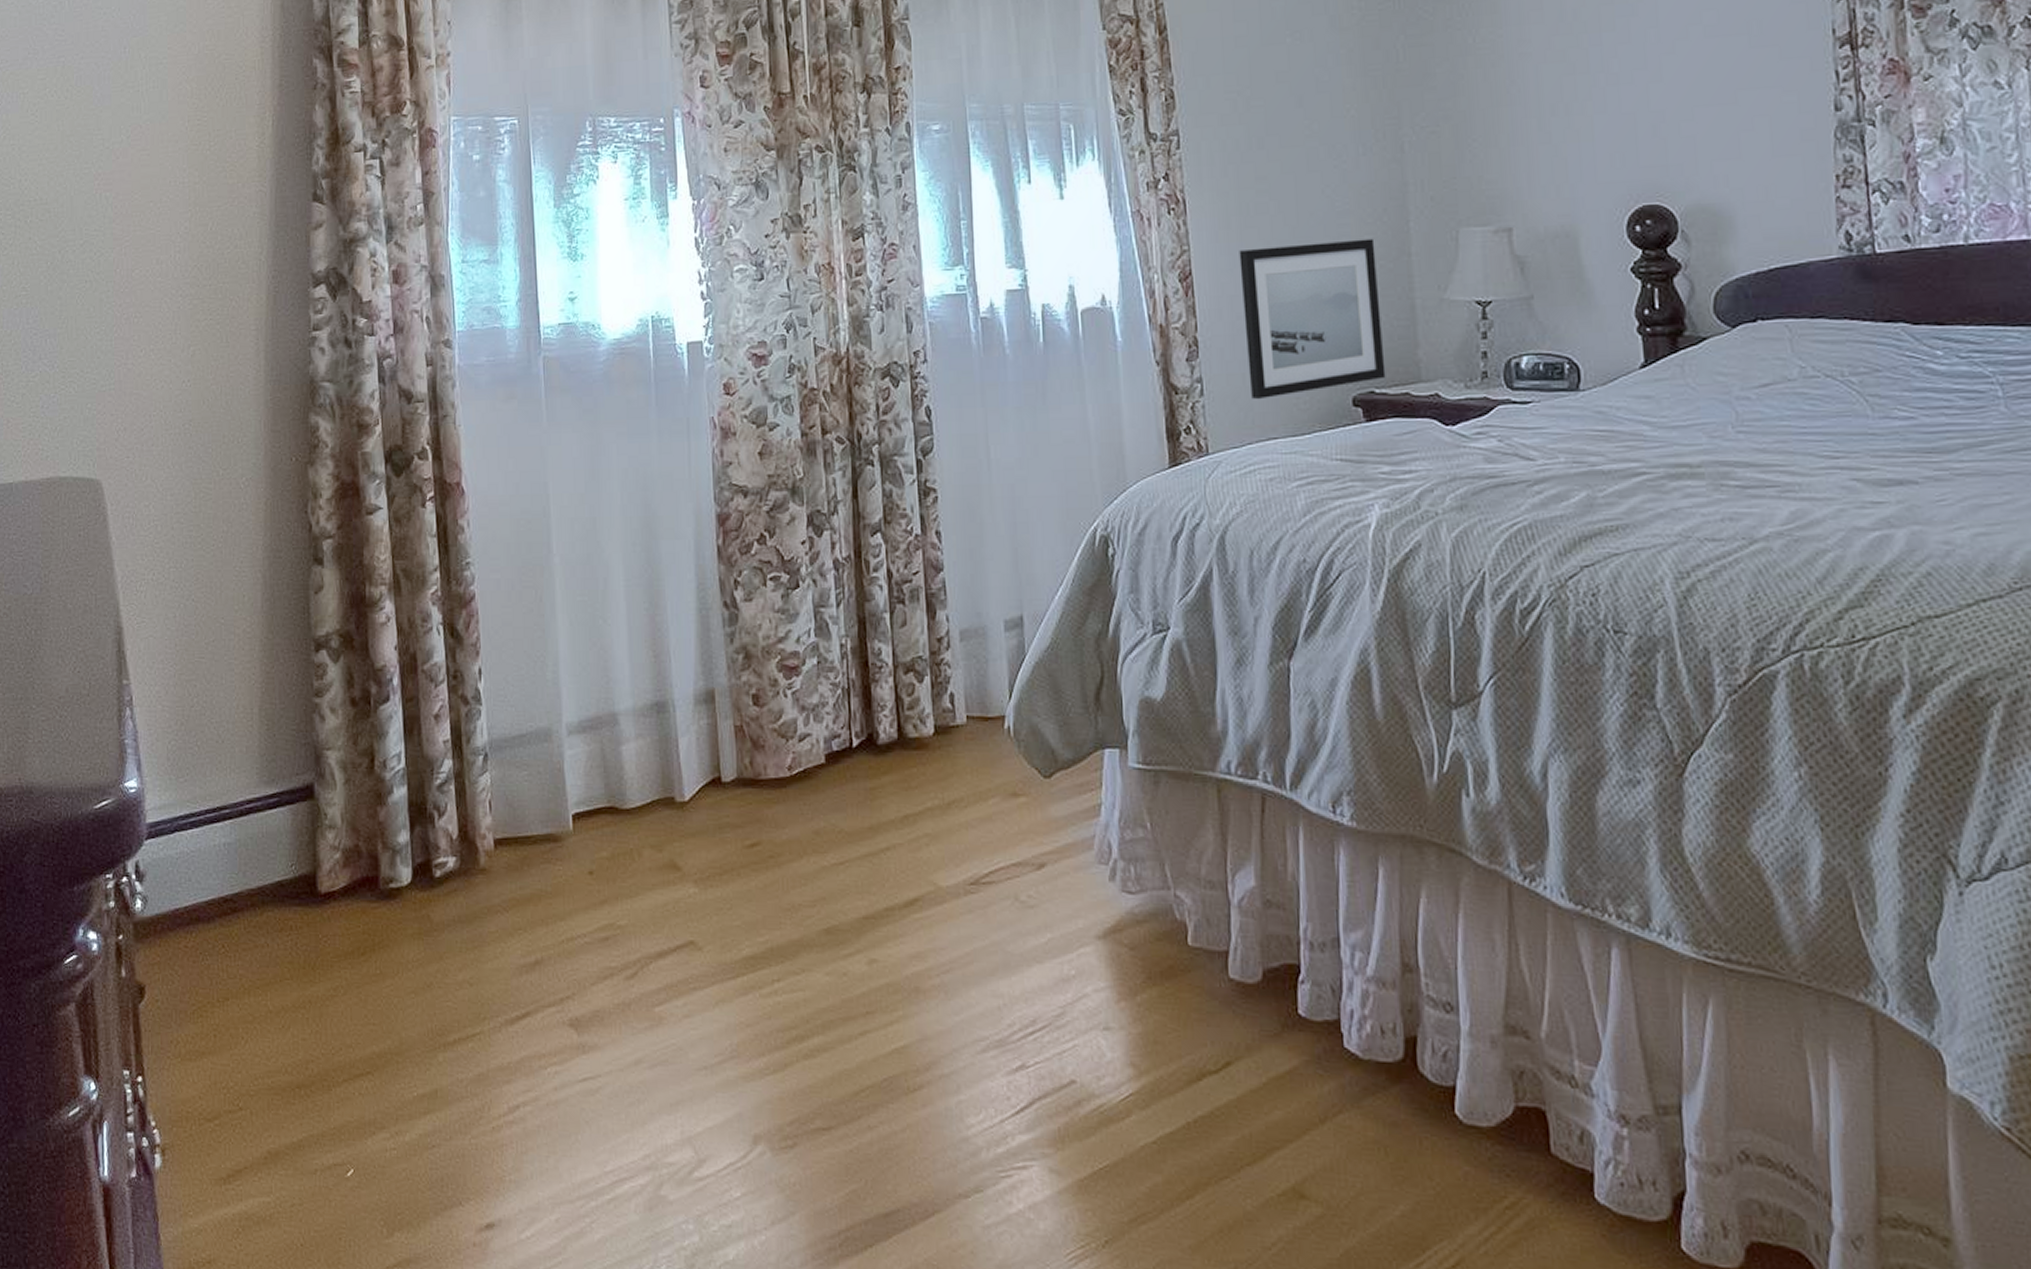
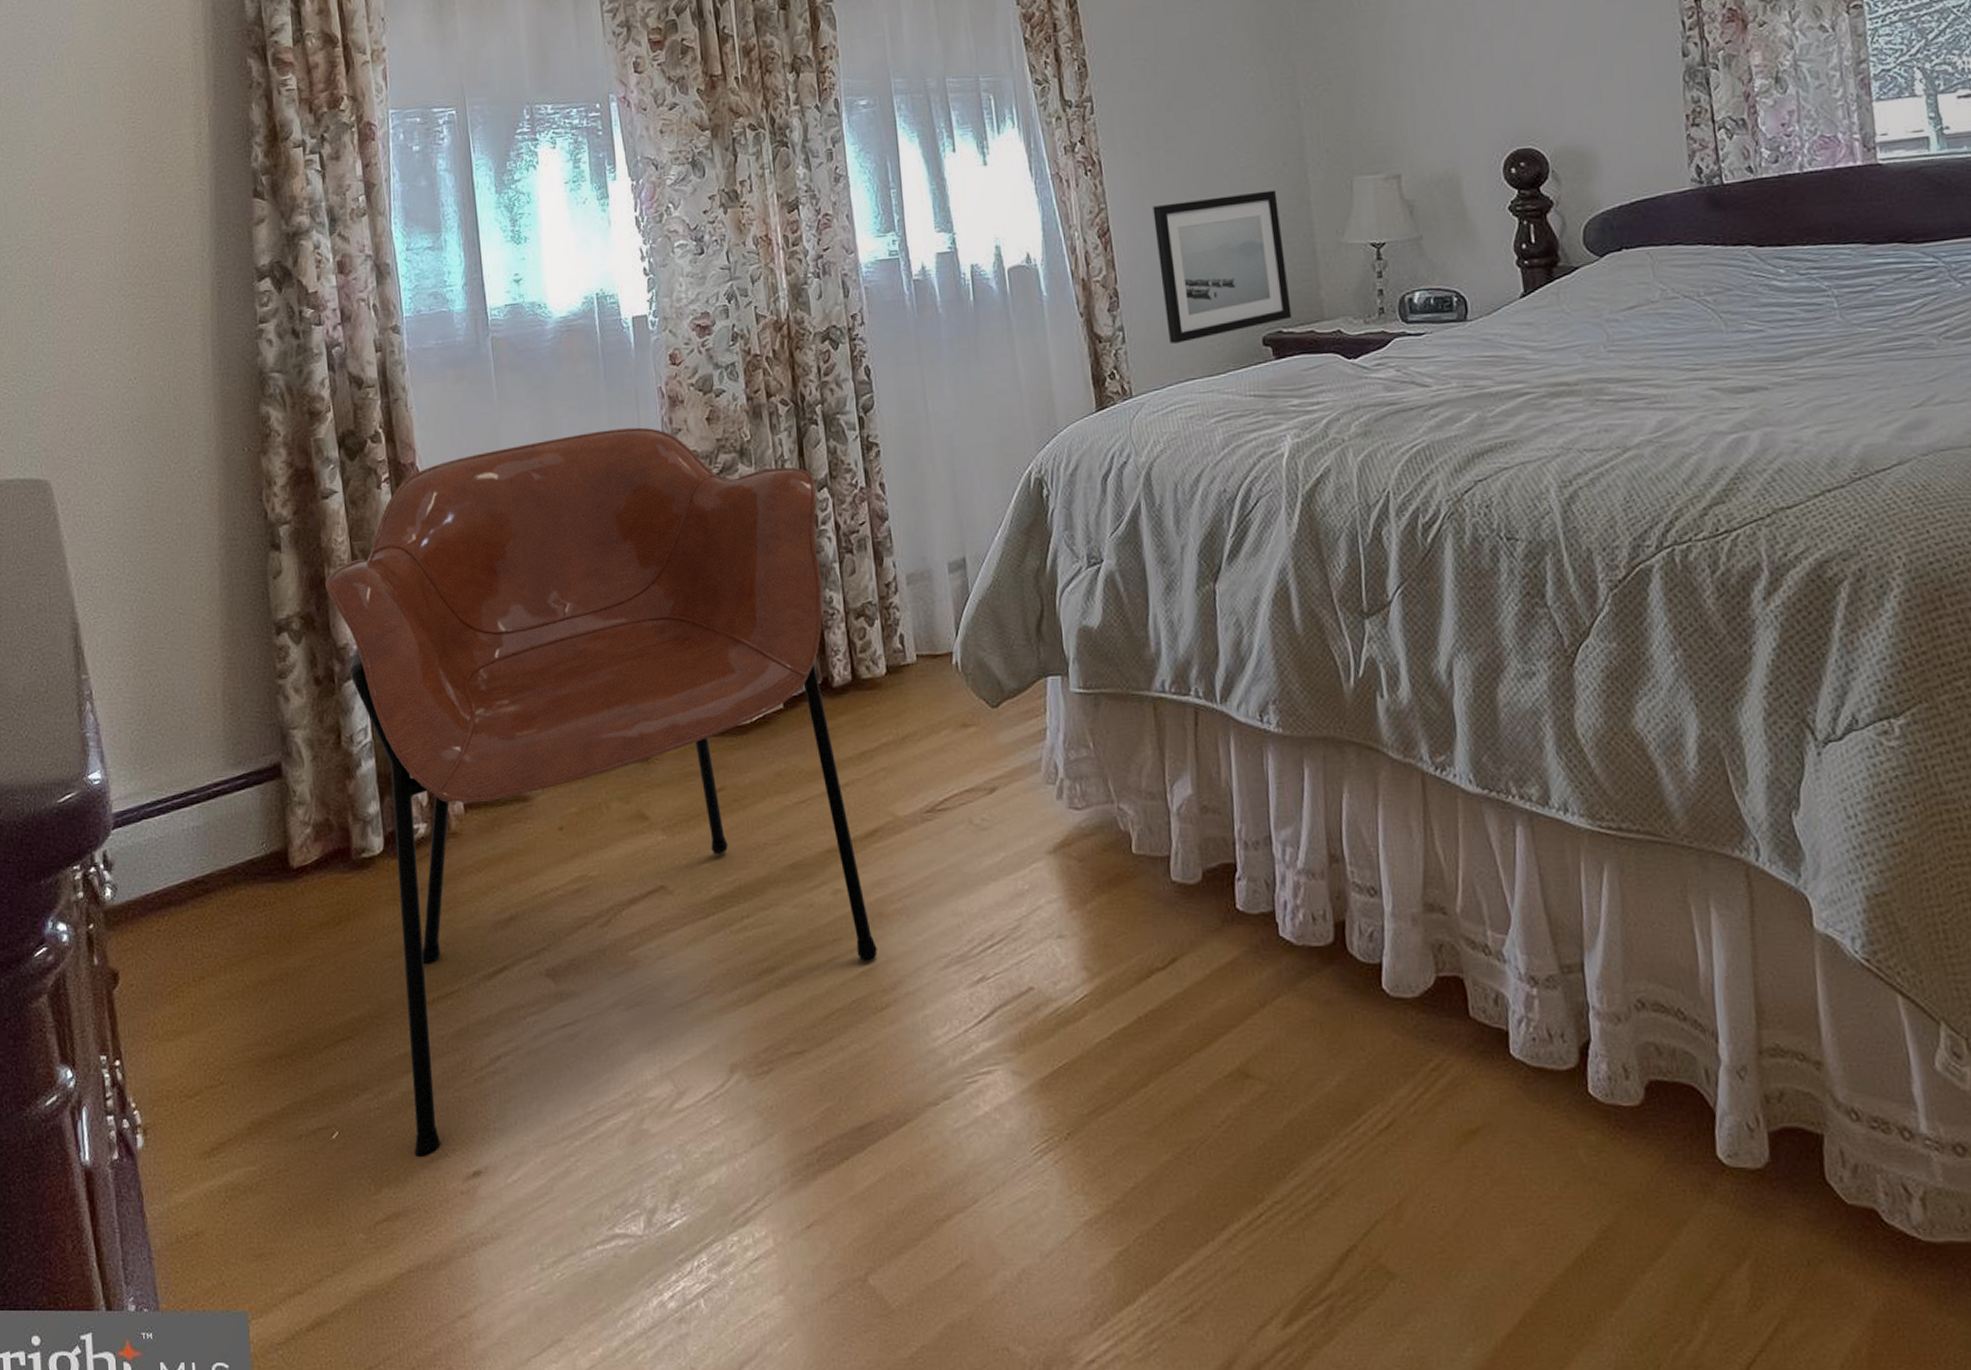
armchair: none [366,458,912,1204] -> present [325,427,878,1158]

